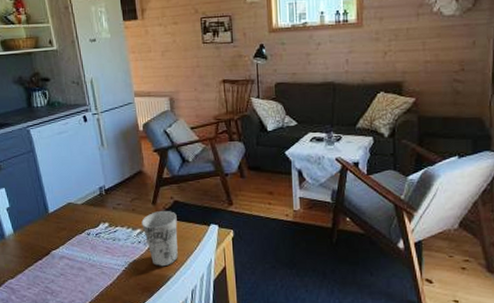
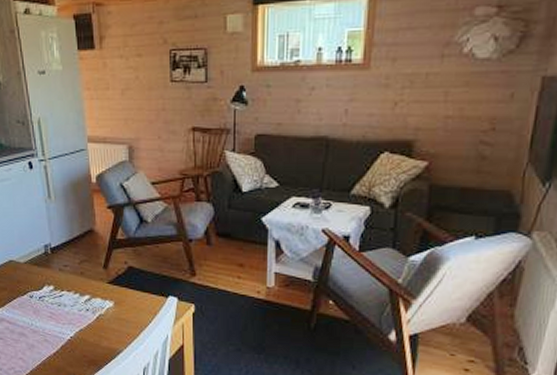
cup: present [141,211,178,267] -> none [90,277,131,340]

